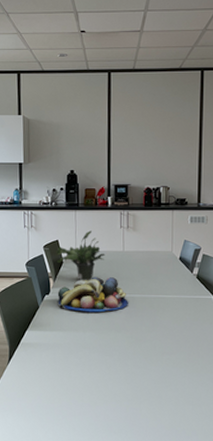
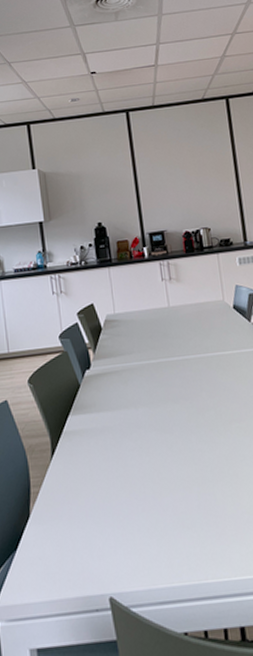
potted plant: present [56,230,105,281] -> none [92,288,149,348]
fruit bowl: present [57,277,128,313] -> none [99,338,183,385]

